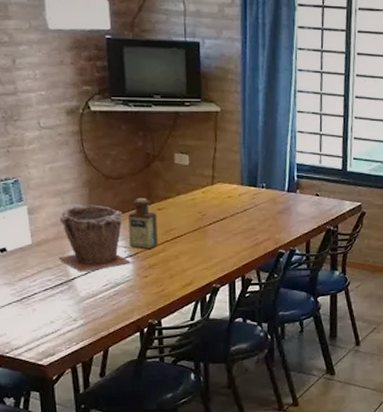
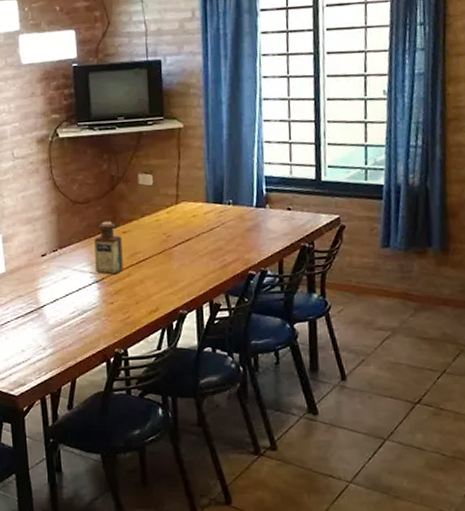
plant pot: present [59,204,131,272] -> none [30,230,97,299]

